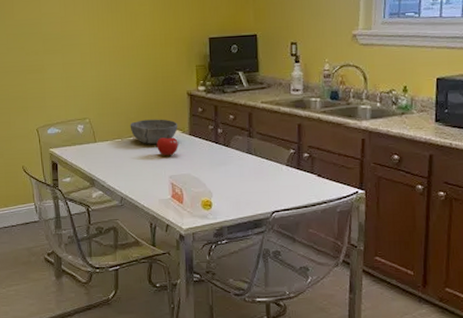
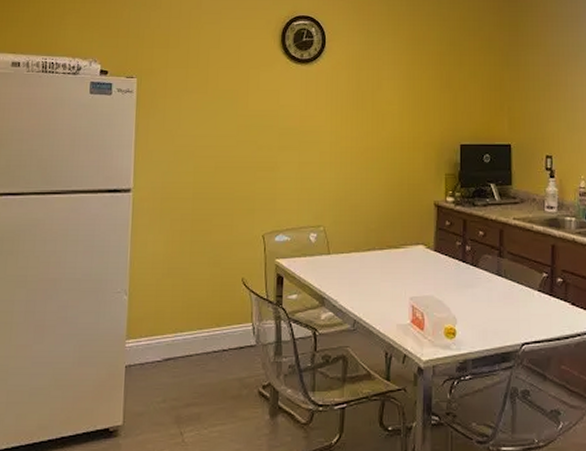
bowl: present [130,119,177,144] -> none [369,231,422,259]
fruit: present [157,135,178,156] -> none [398,250,422,274]

